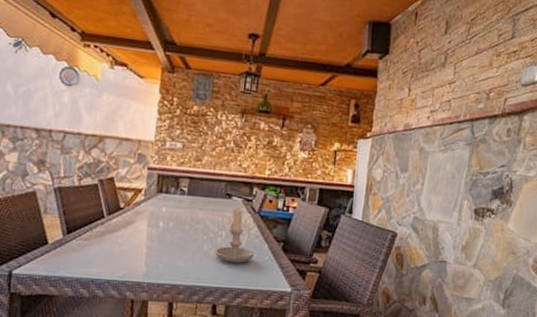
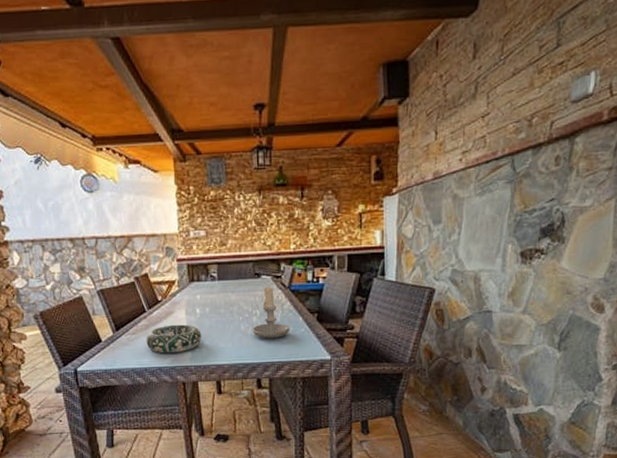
decorative bowl: none [98,235,161,267] -> present [146,324,202,354]

